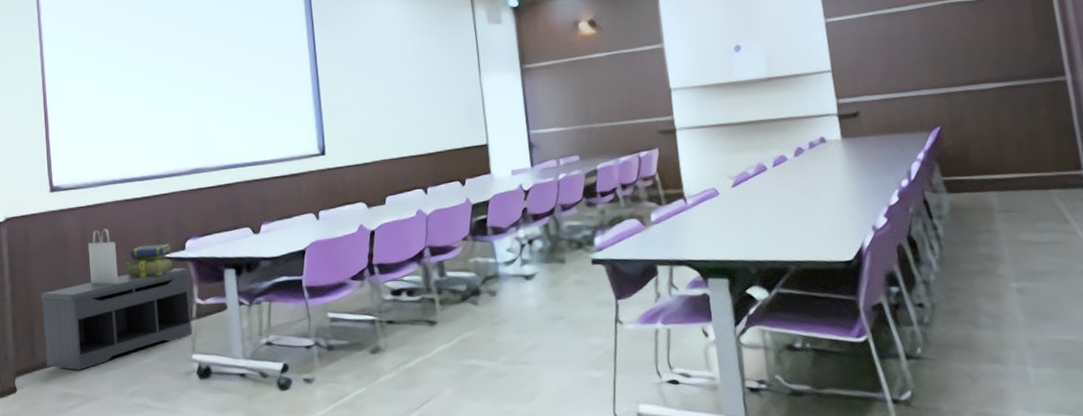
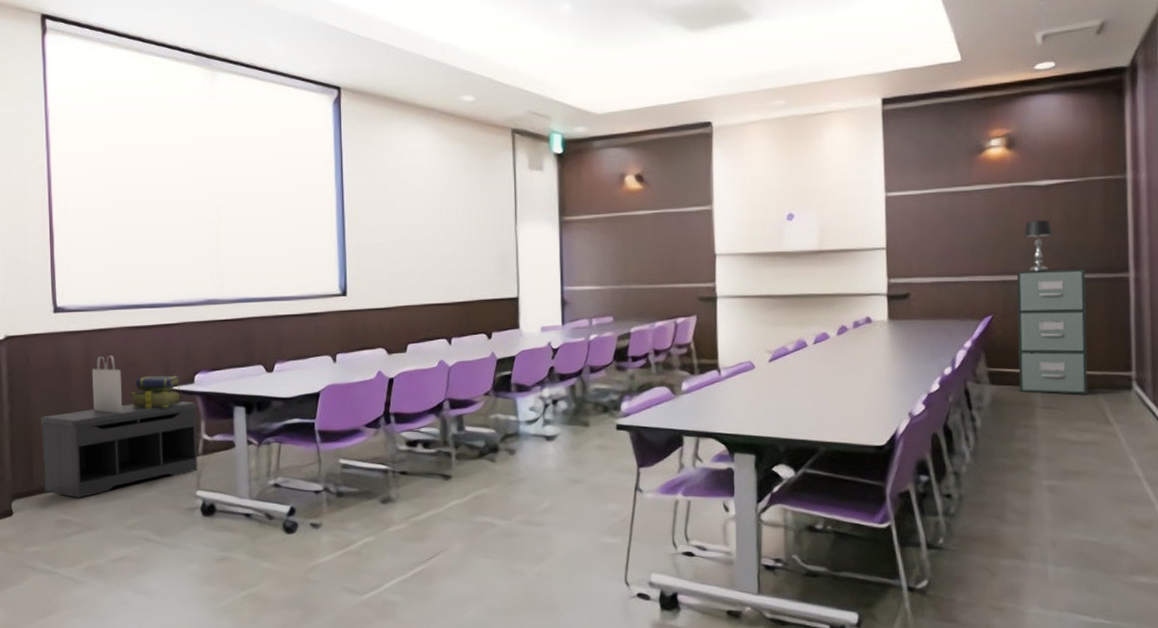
filing cabinet: none [959,76,1043,198] -> present [1017,269,1088,394]
table lamp: none [960,32,988,82] -> present [1023,219,1053,272]

